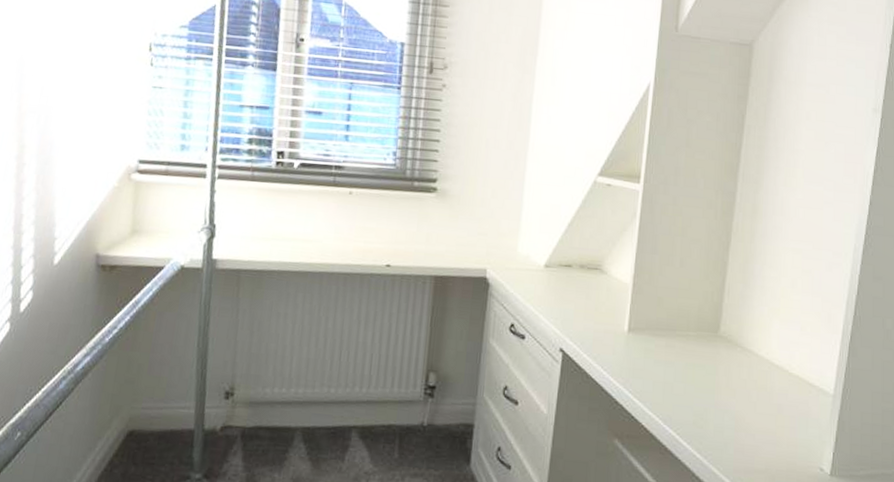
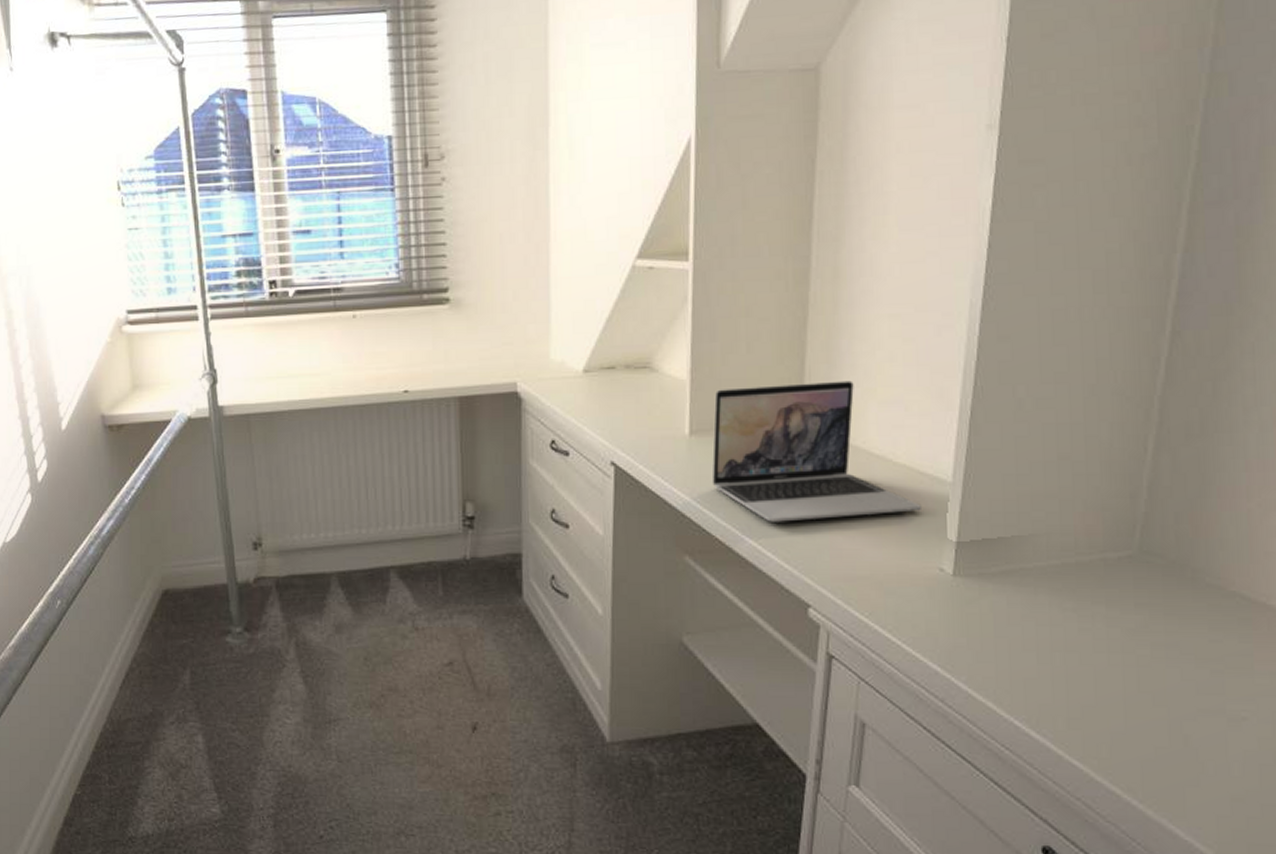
laptop: none [643,295,809,417] -> present [711,380,921,522]

